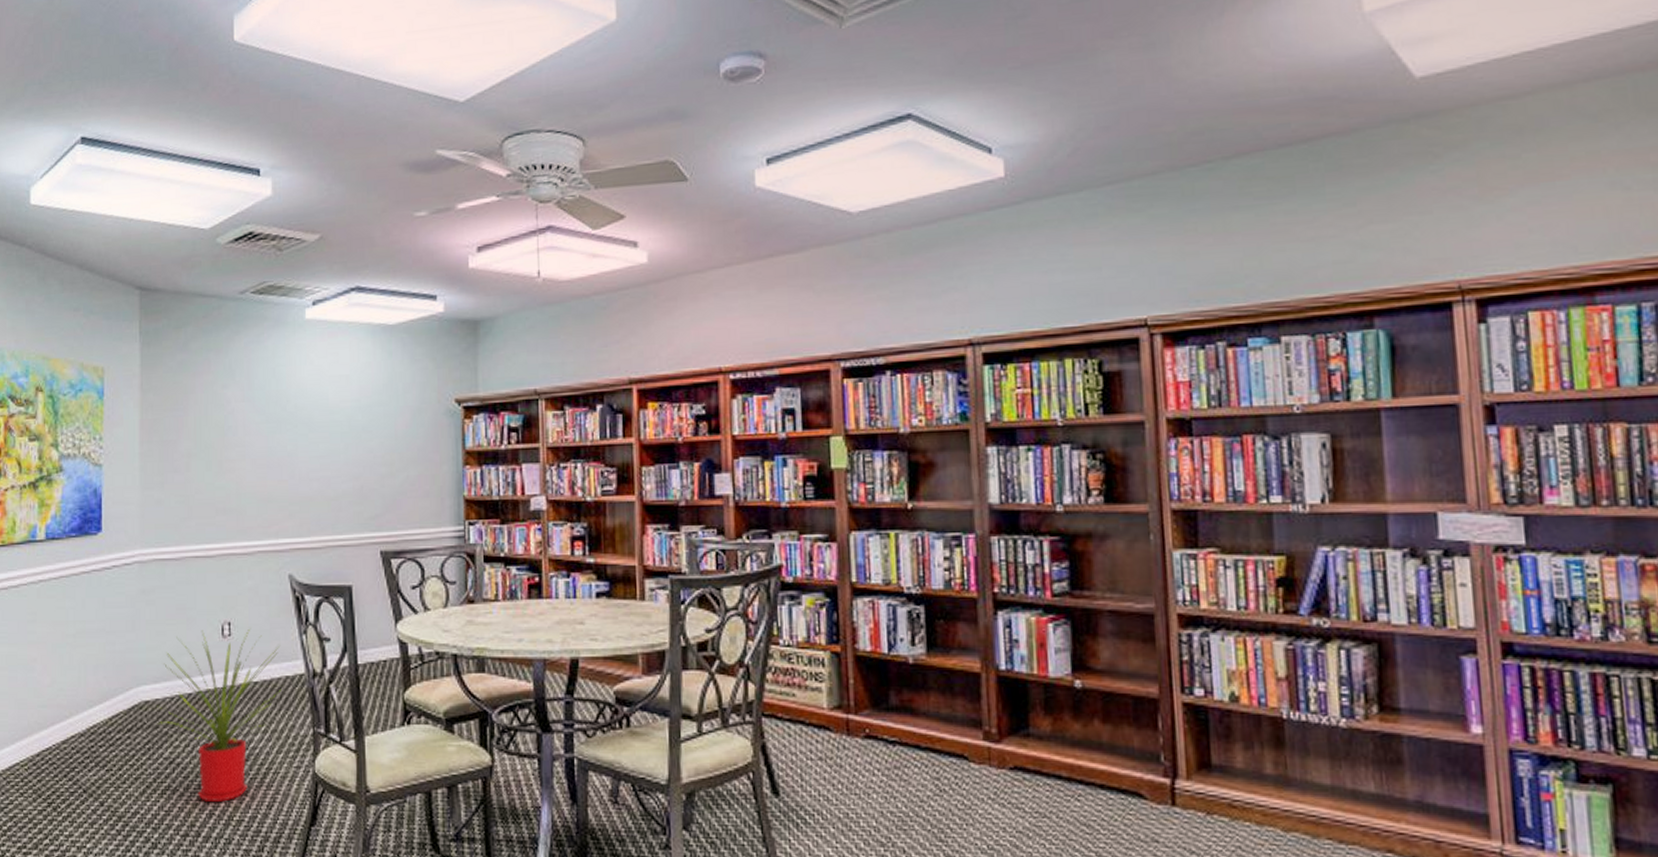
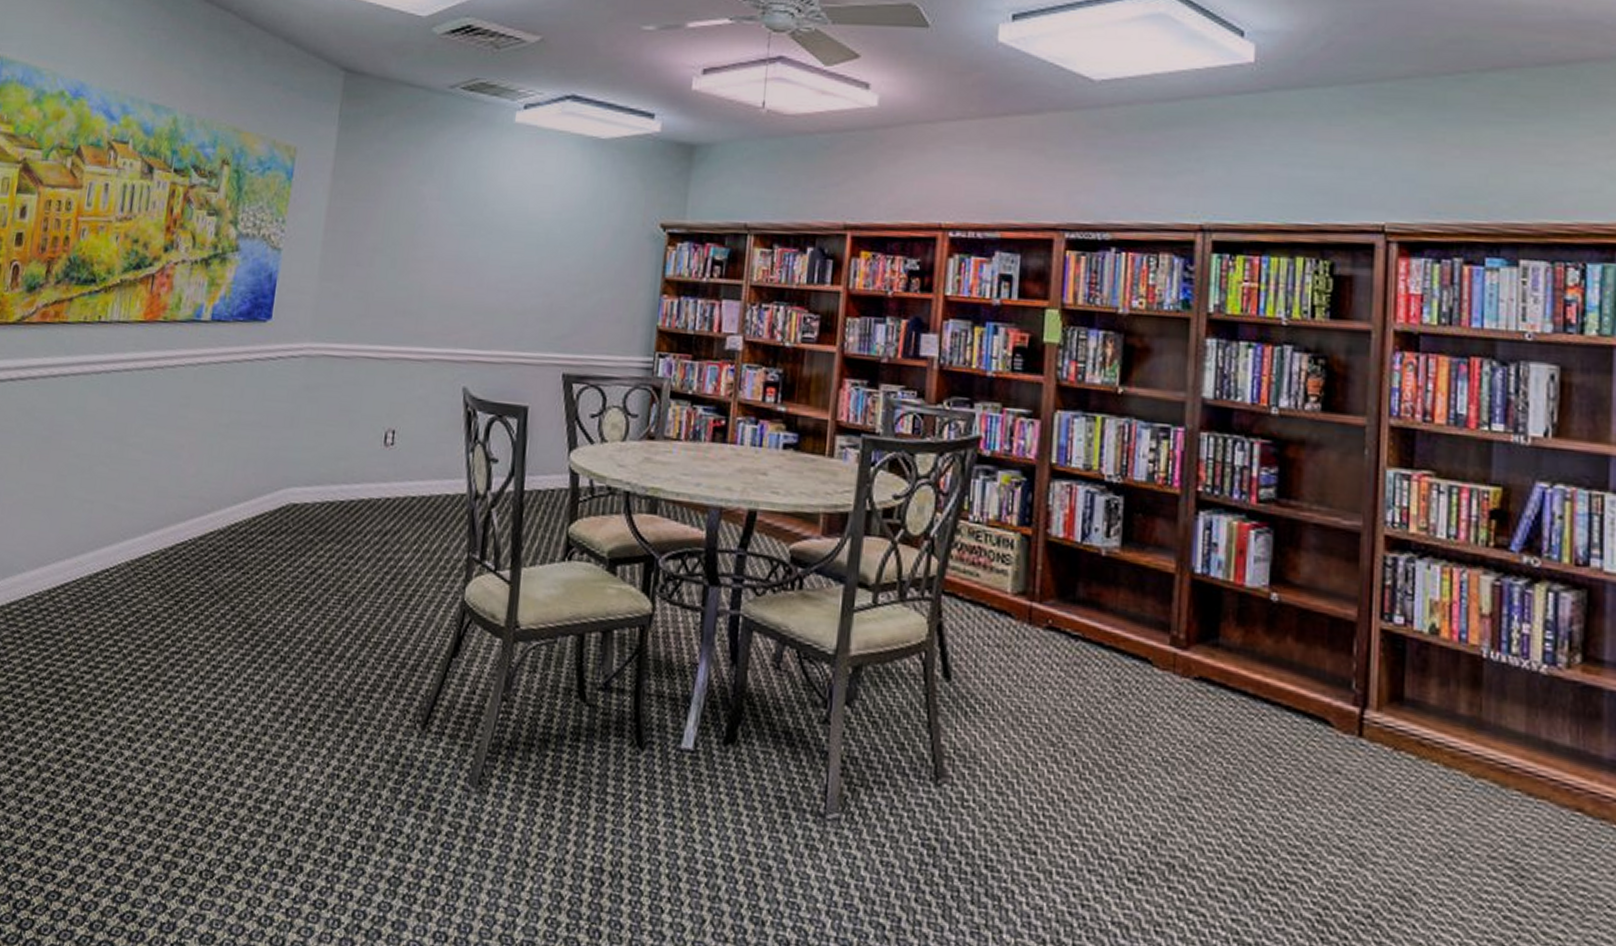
house plant: present [158,628,282,803] -> none [304,435,445,621]

